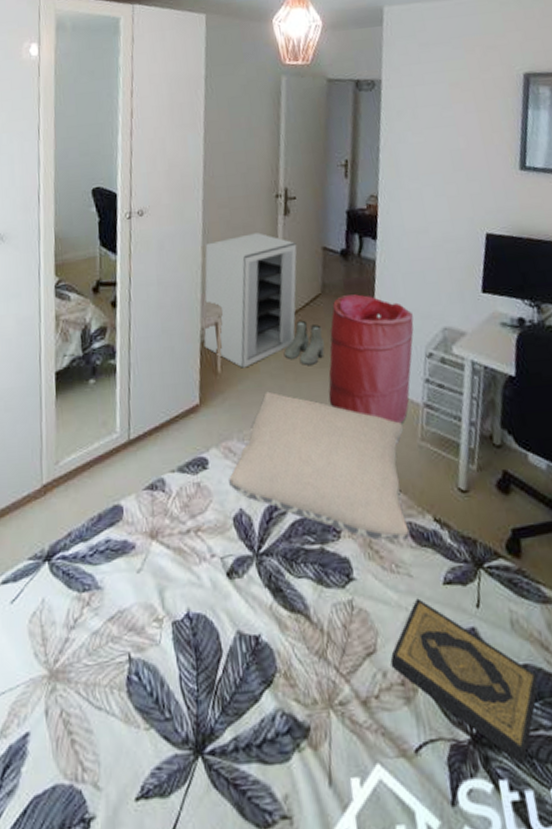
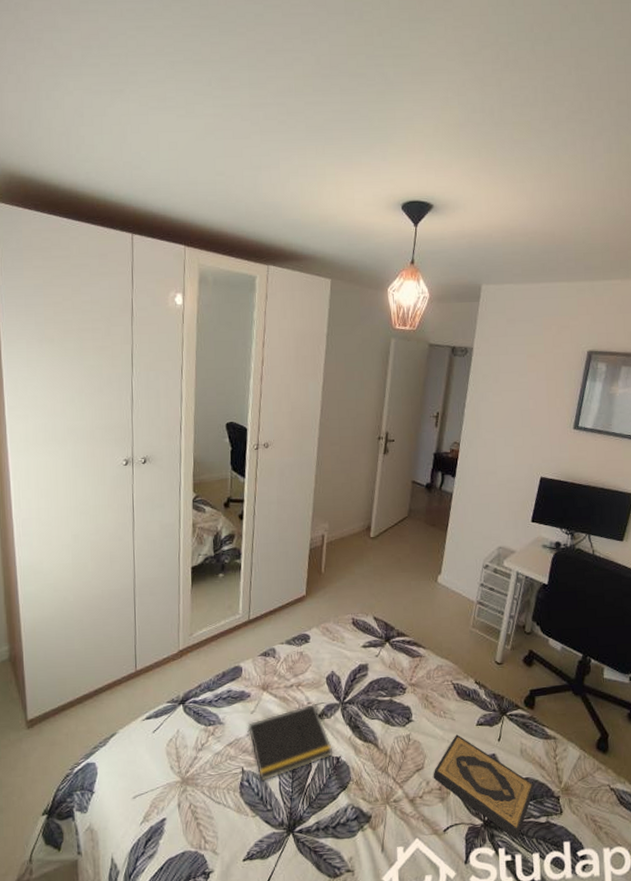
notepad: none [132,557,250,675] -> present [246,704,333,782]
cabinet: present [203,232,297,368] -> none [312,467,392,570]
pillow: present [229,391,410,540] -> none [325,588,460,696]
boots: present [284,320,325,365] -> none [375,536,406,570]
laundry hamper: present [328,294,414,424] -> none [406,518,477,615]

